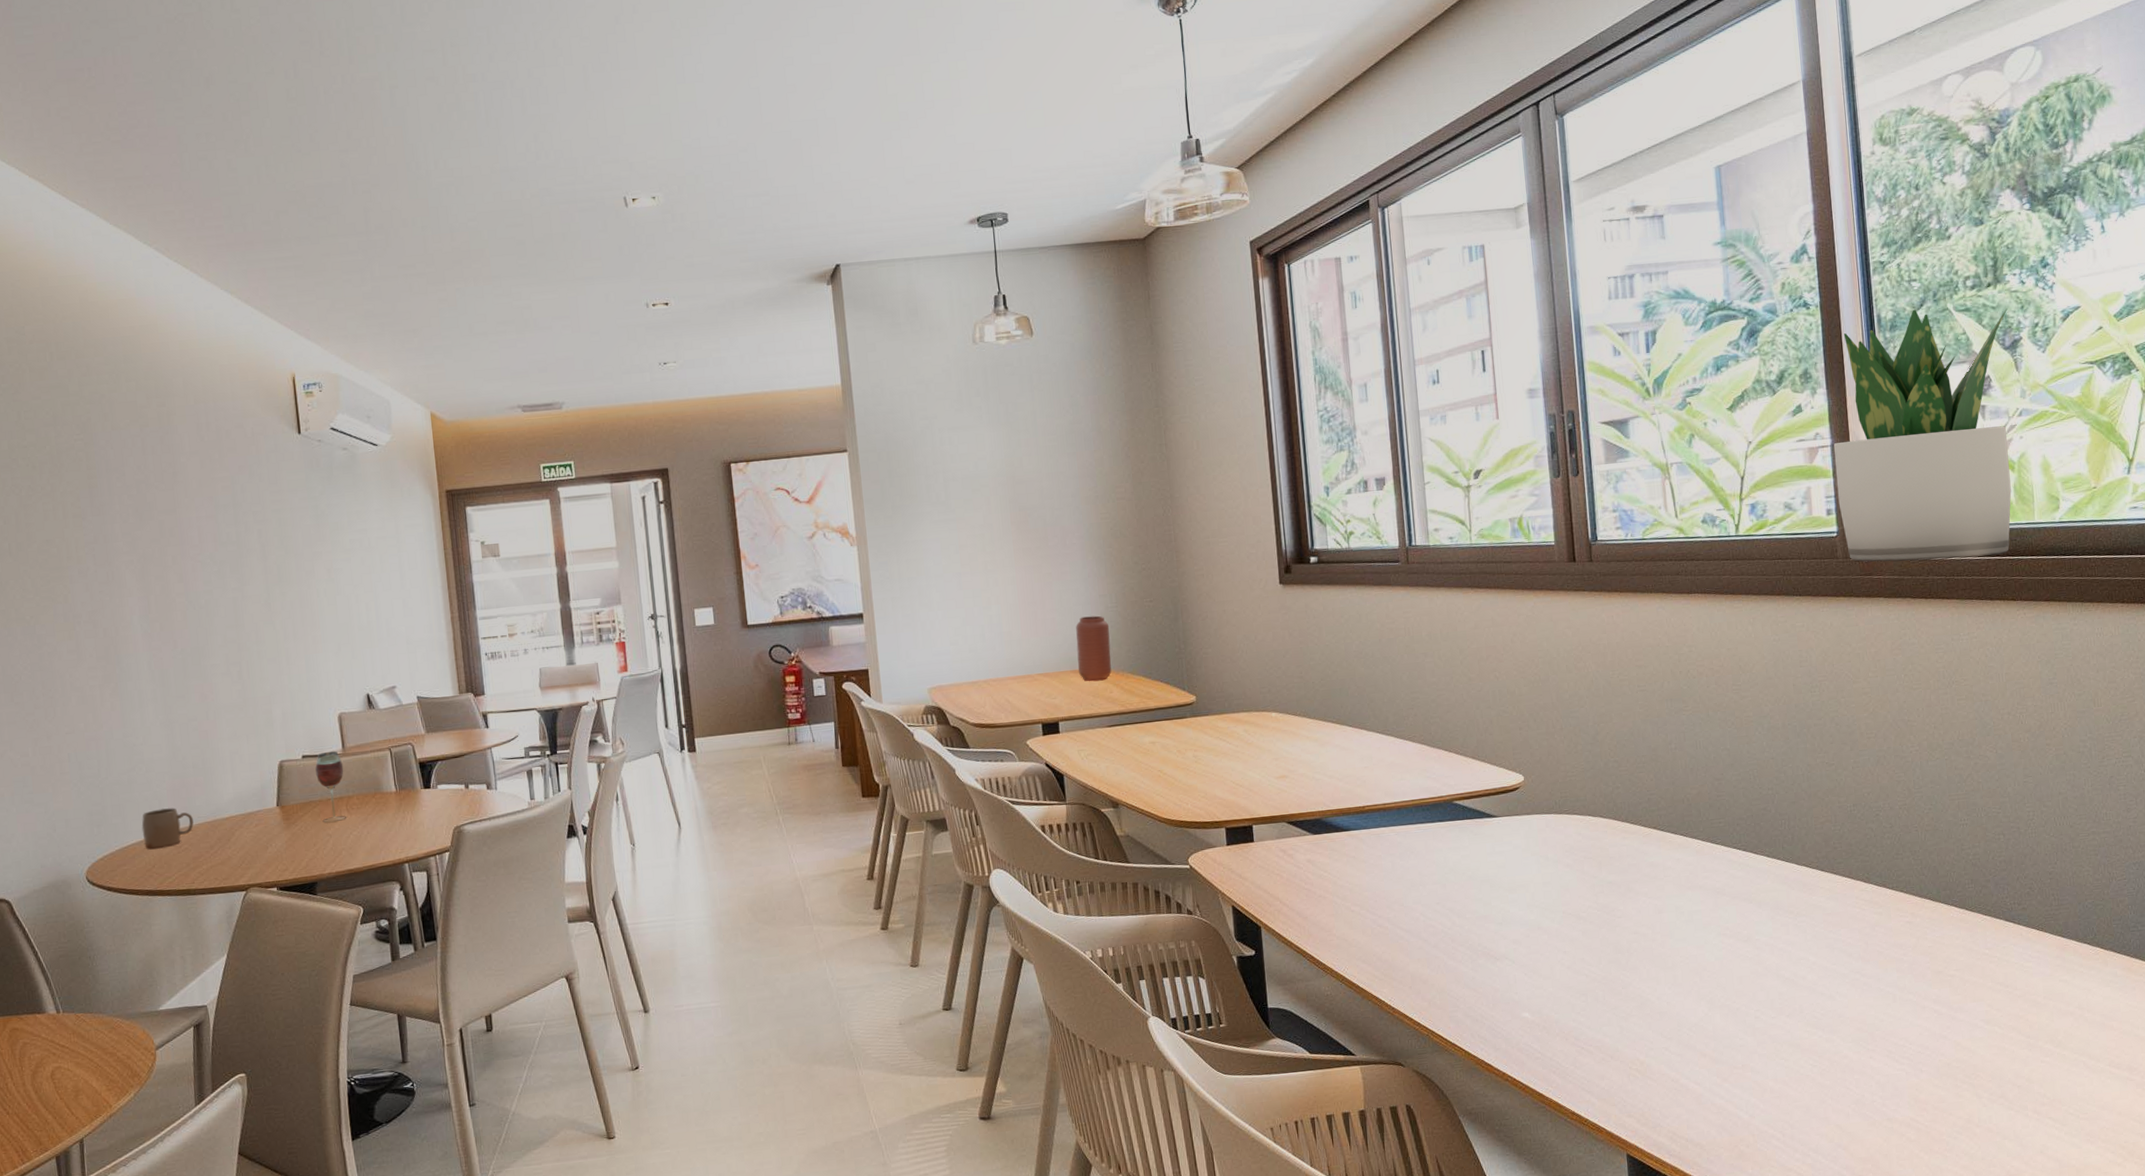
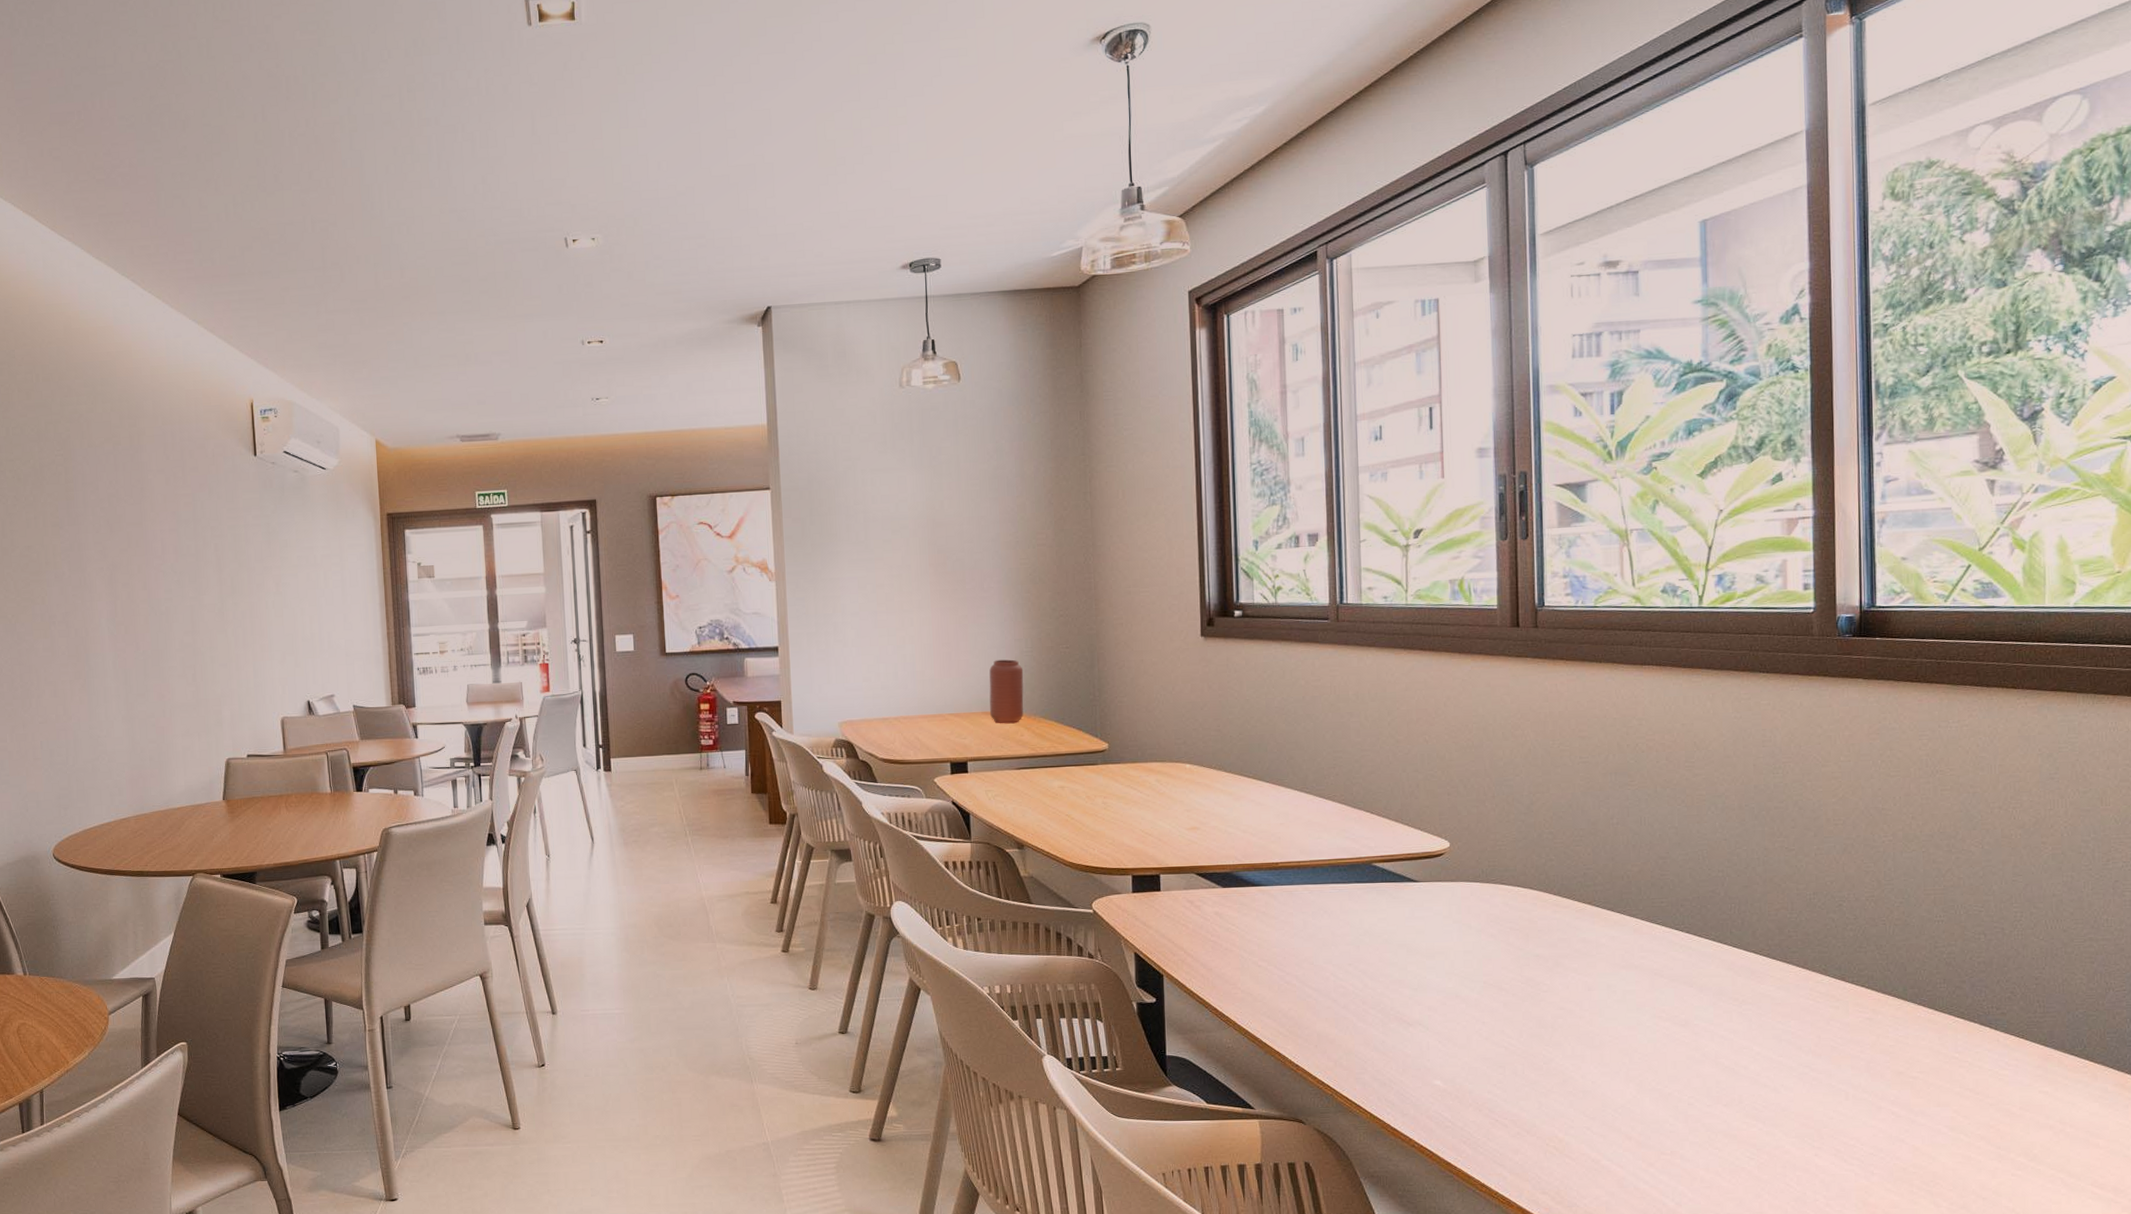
mug: present [141,808,194,850] -> none [102,796,149,834]
wineglass: present [315,750,346,824] -> none [259,752,285,818]
planter: present [1833,308,2012,562] -> none [1816,375,2029,642]

